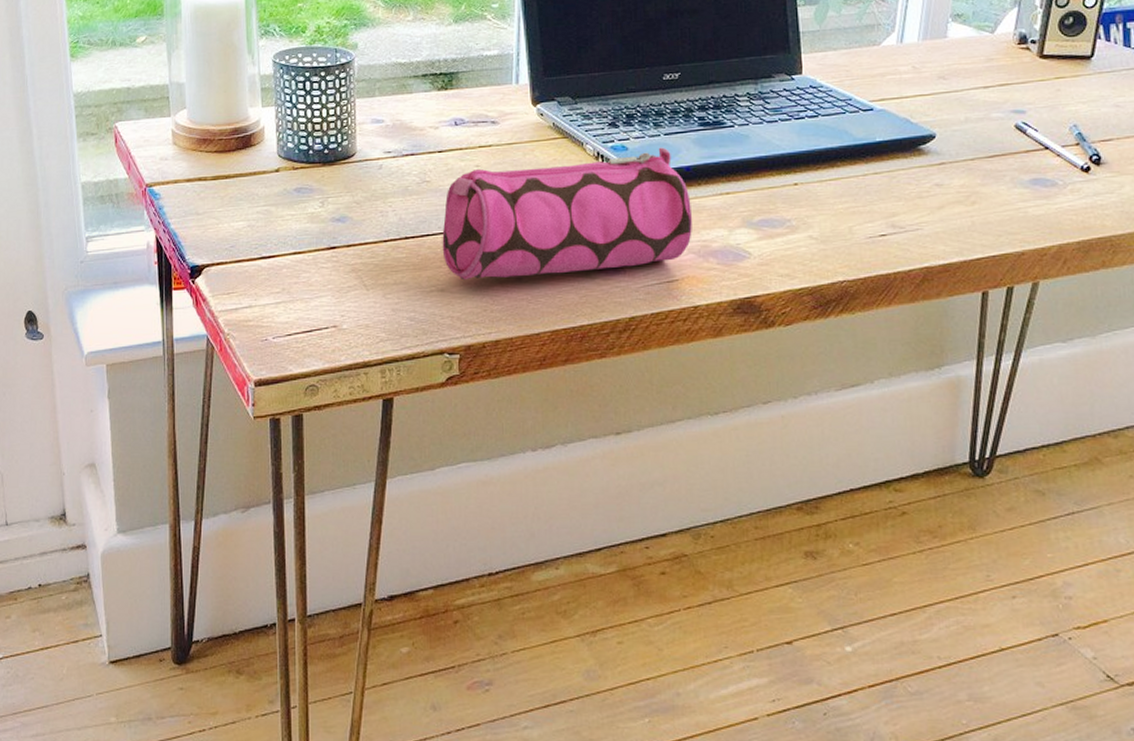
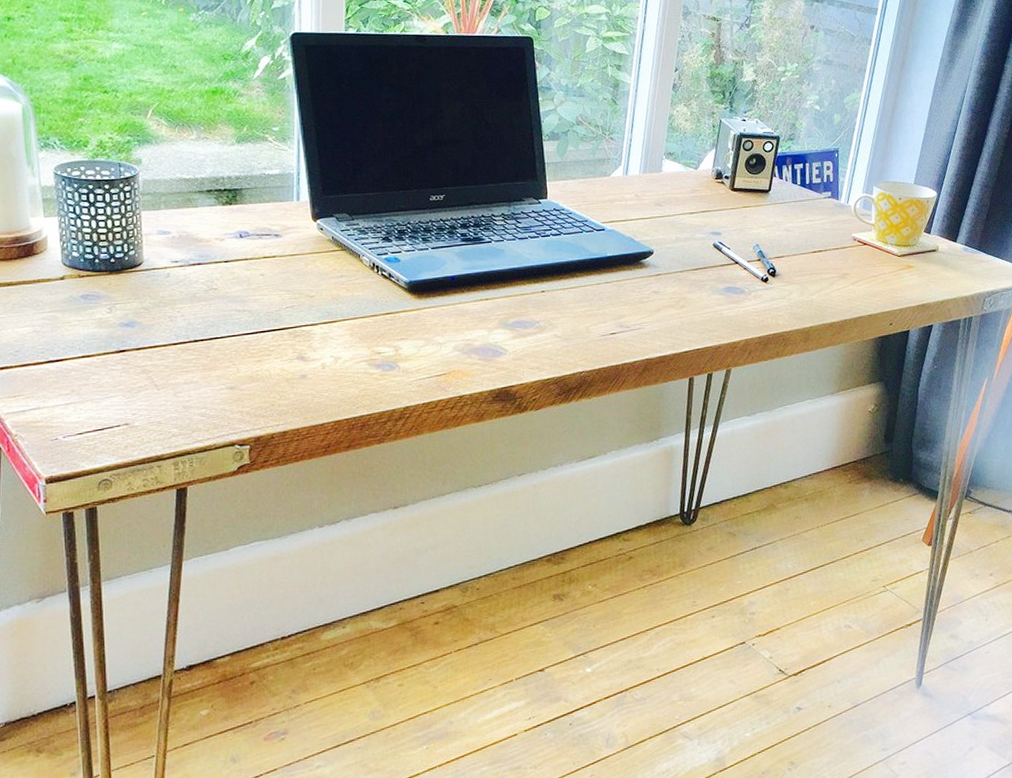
pencil case: present [442,147,692,281] -> none [230,259,457,379]

